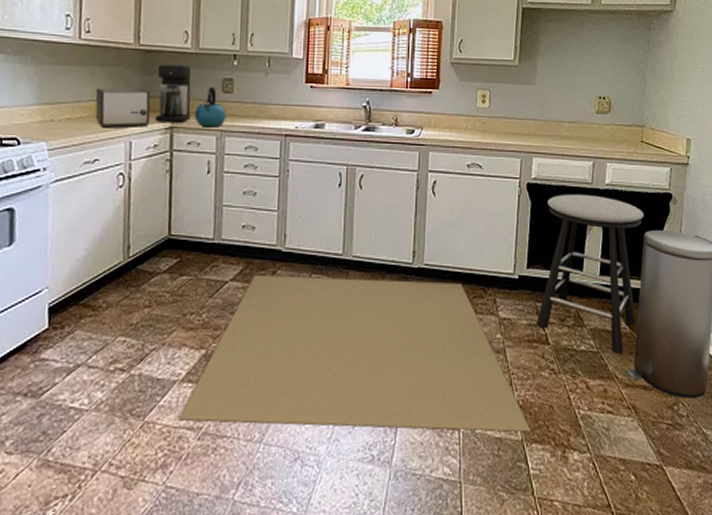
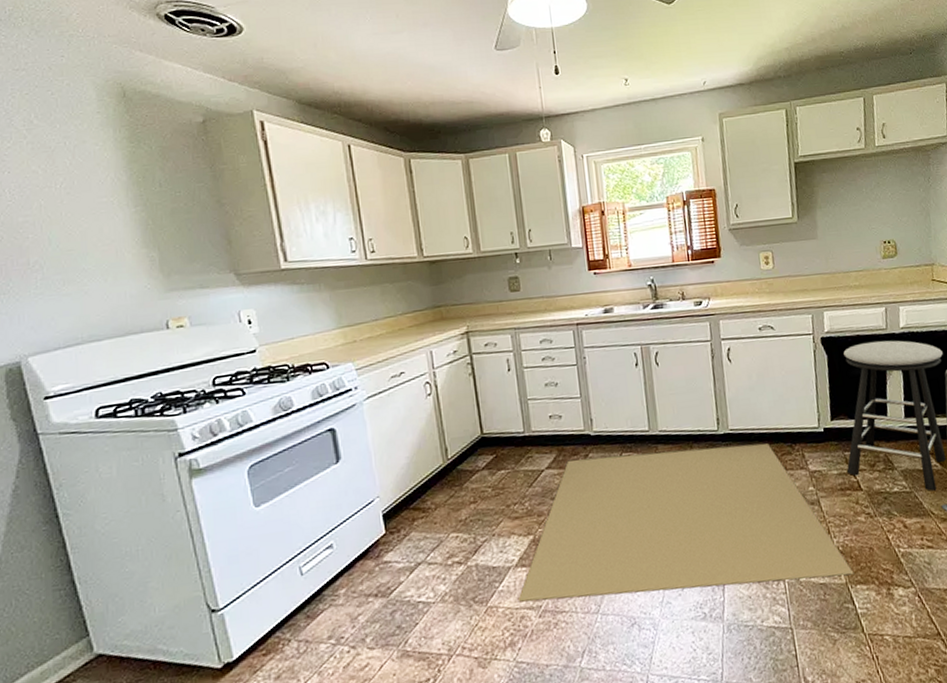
toaster: present [95,88,151,128] -> none [390,298,446,342]
coffee maker: present [155,64,192,122] -> none [444,270,483,329]
kettle: present [195,87,227,128] -> none [487,287,518,328]

